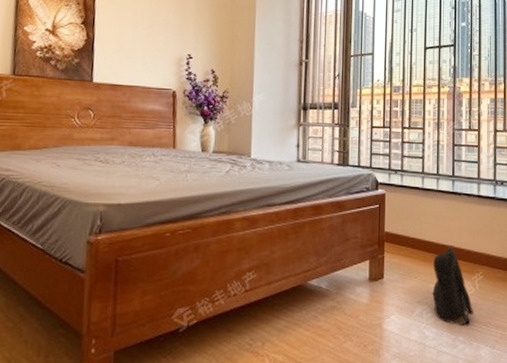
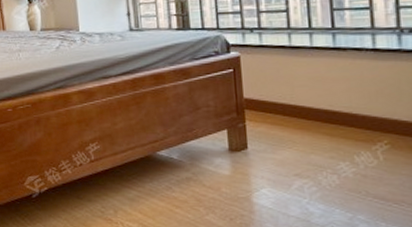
backpack: present [432,244,474,325] -> none [313,109,379,202]

